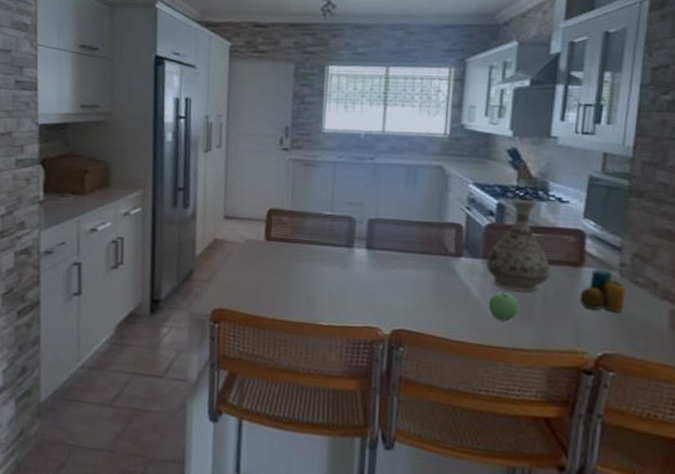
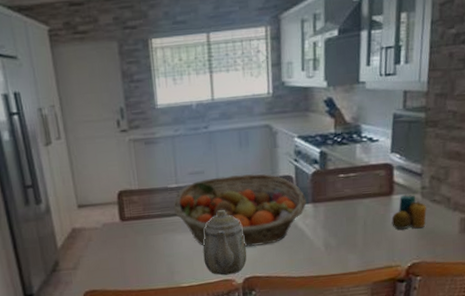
fruit basket: none [324,212,476,296] -> present [173,173,306,247]
teapot: none [349,247,400,322] -> present [203,209,247,276]
vase: present [485,198,552,292] -> none [315,143,368,226]
apple: present [488,291,519,322] -> none [320,228,345,253]

